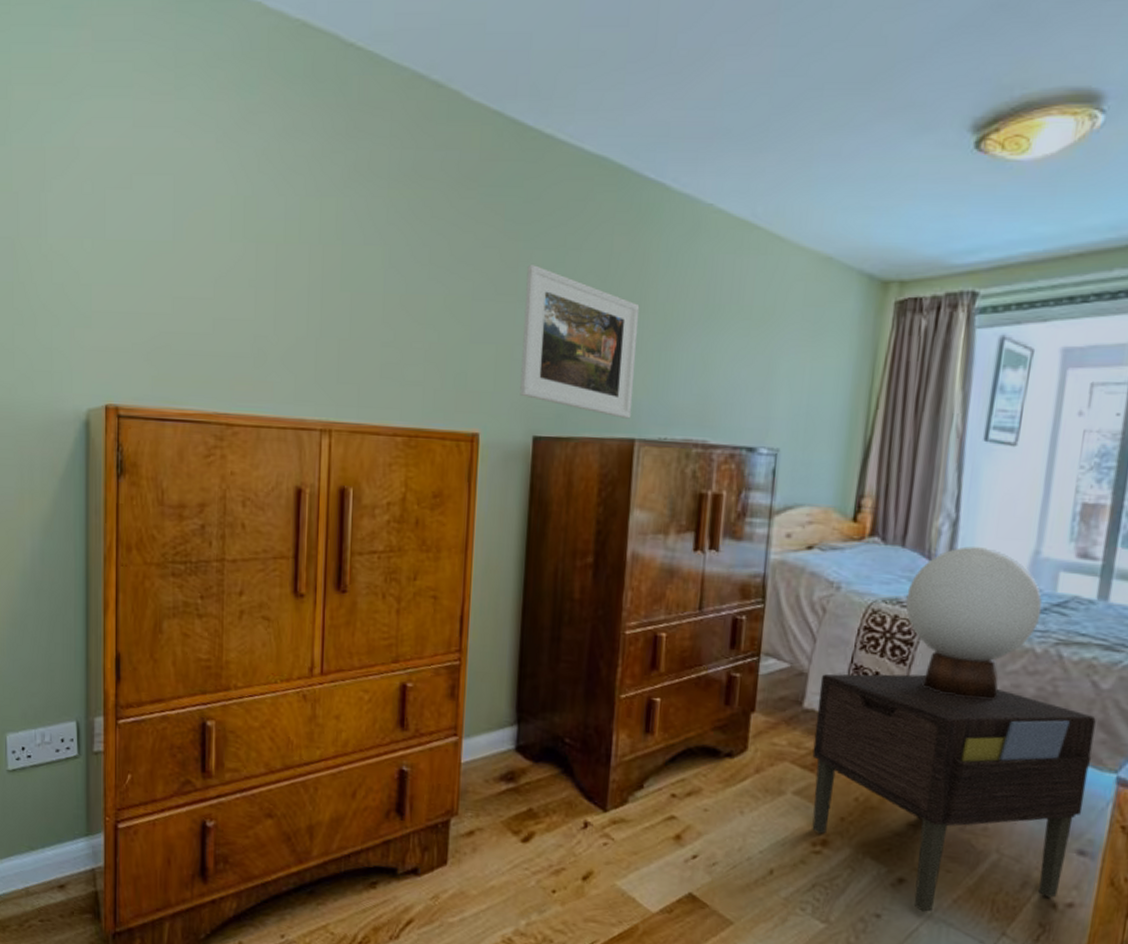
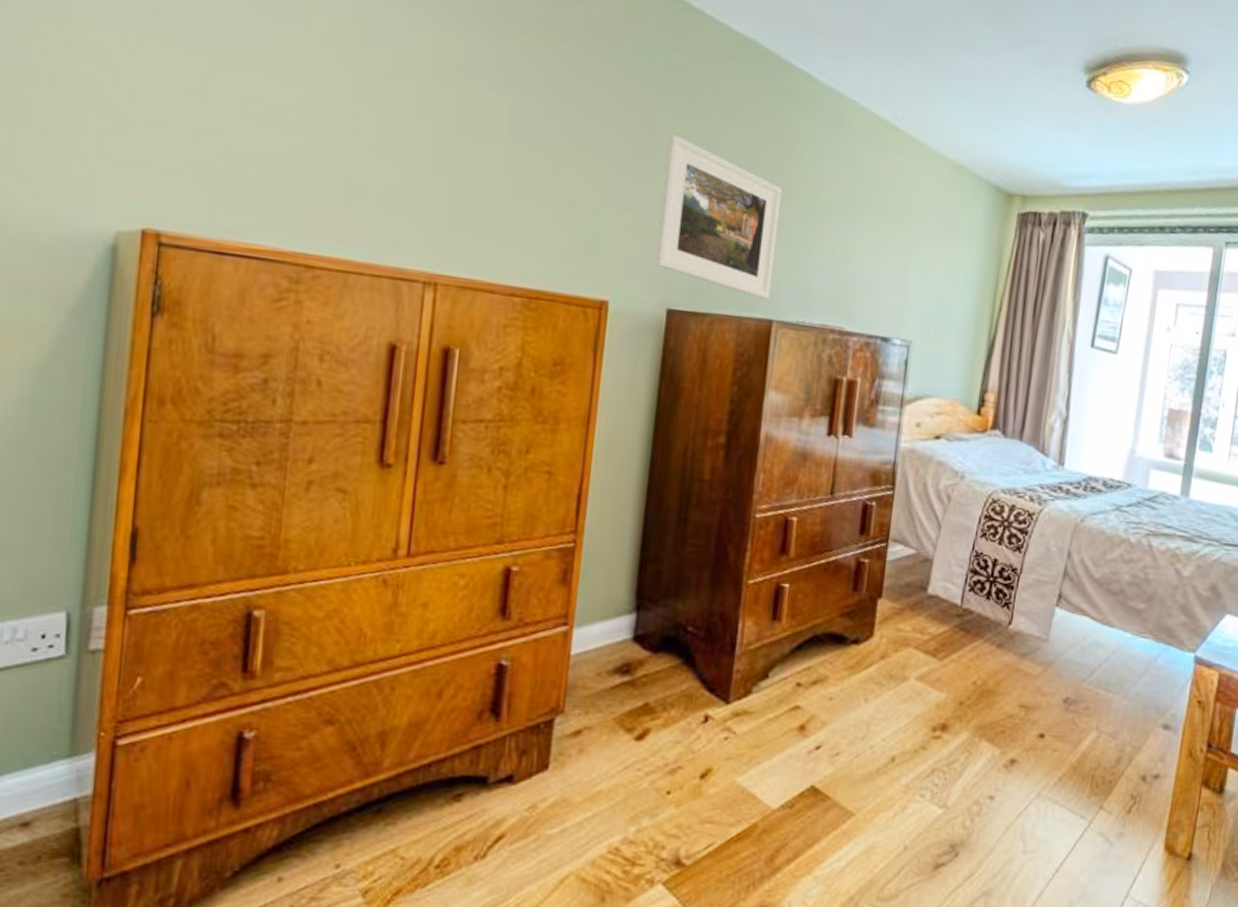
nightstand: present [812,674,1096,912] -> none [933,560,1179,791]
table lamp: present [905,546,1042,700] -> none [1022,443,1136,586]

